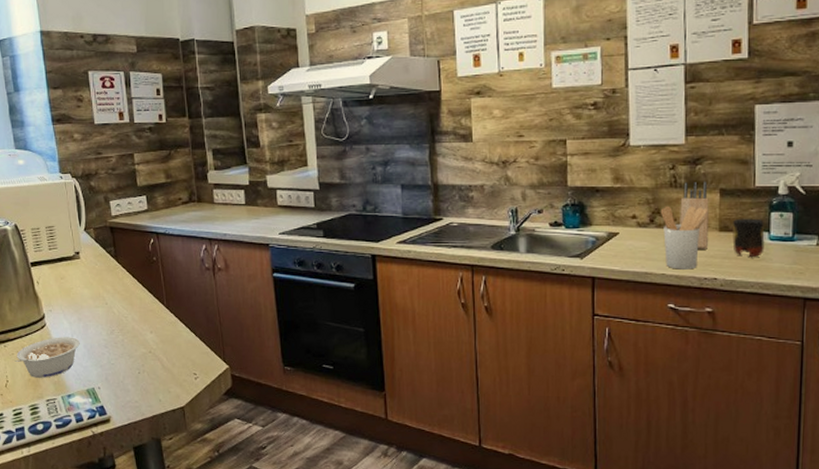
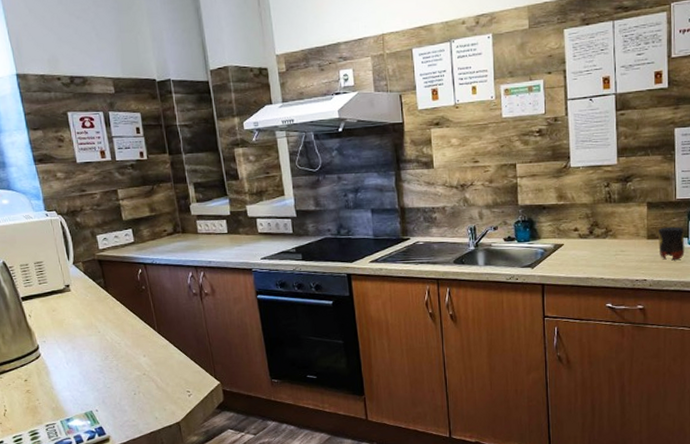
legume: present [14,337,80,378] -> none [11,365,76,405]
utensil holder: present [661,206,709,270] -> none [599,218,638,274]
knife block: present [679,181,709,249] -> none [614,196,638,255]

